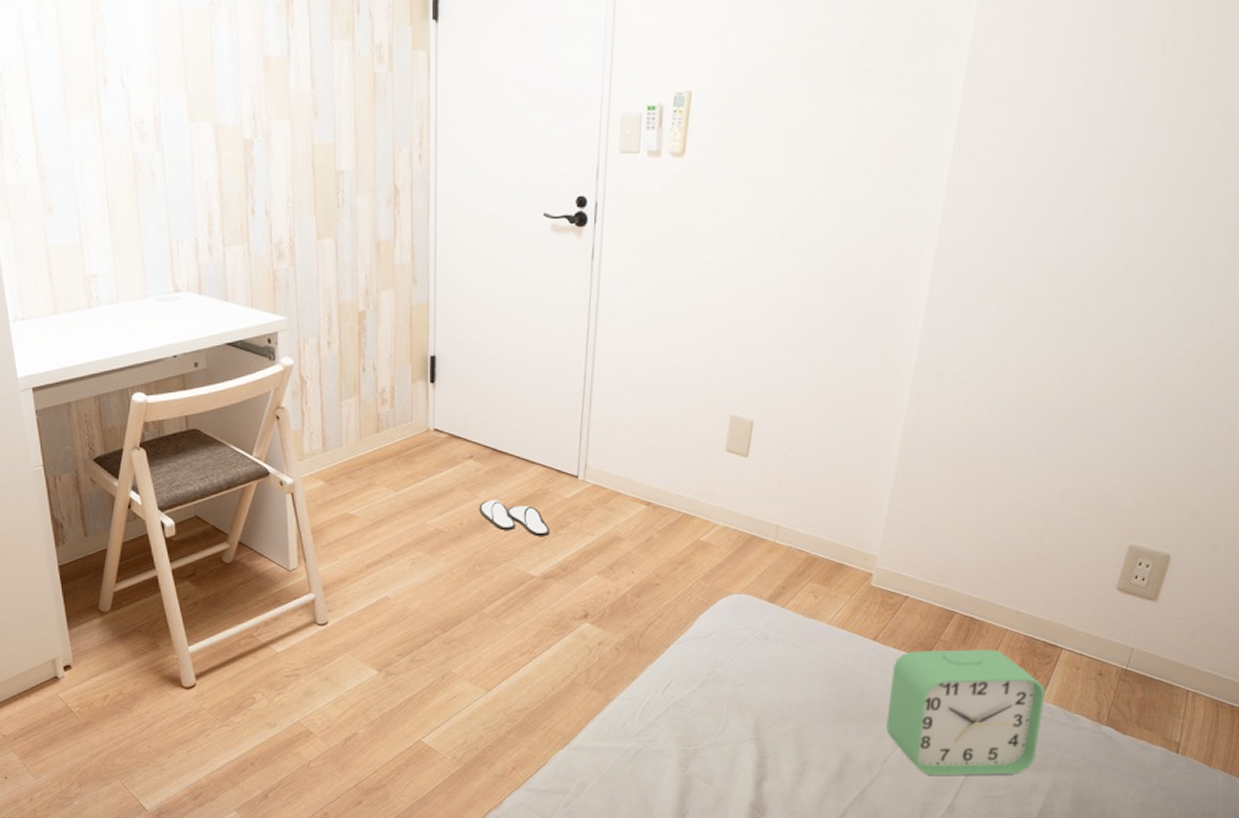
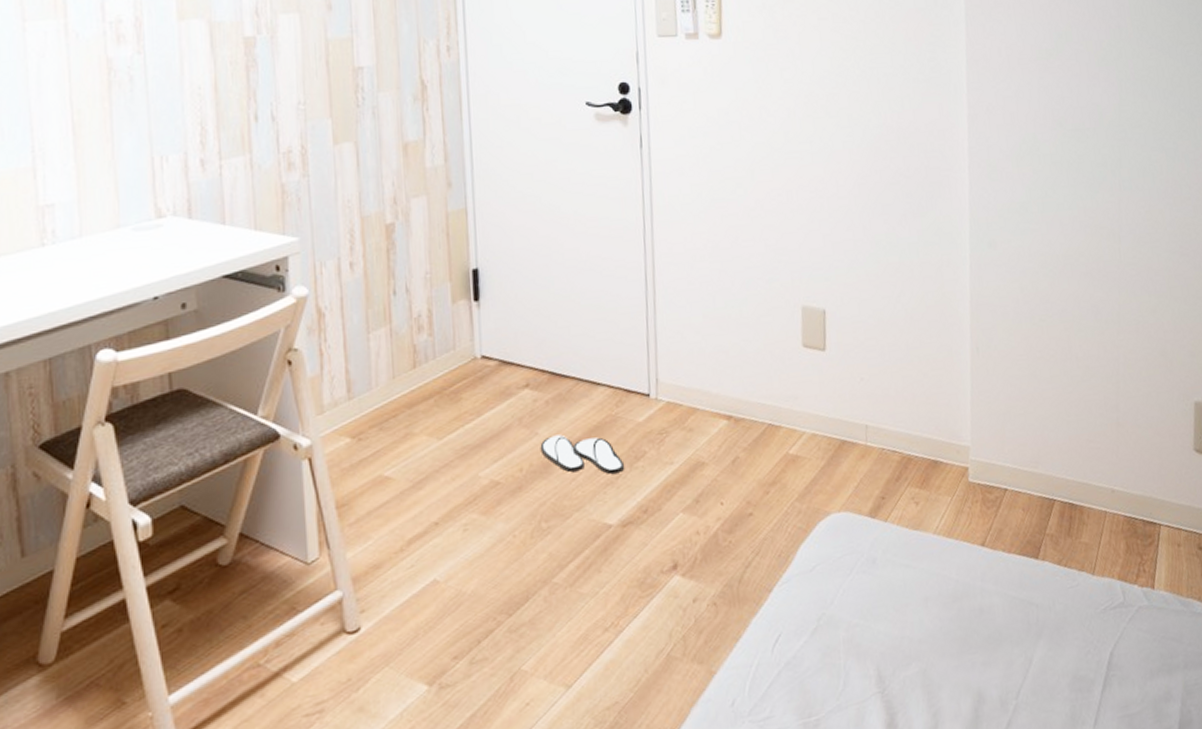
alarm clock: present [886,649,1046,775] -> none [1006,536,1162,702]

